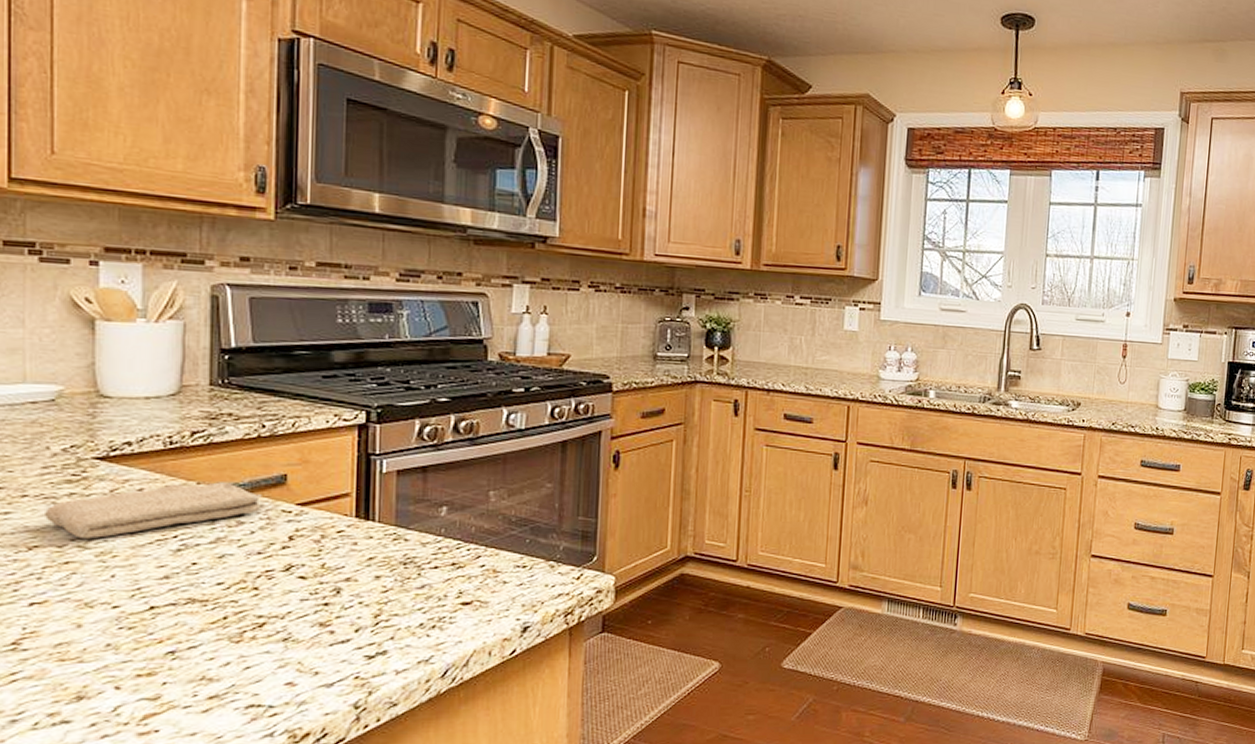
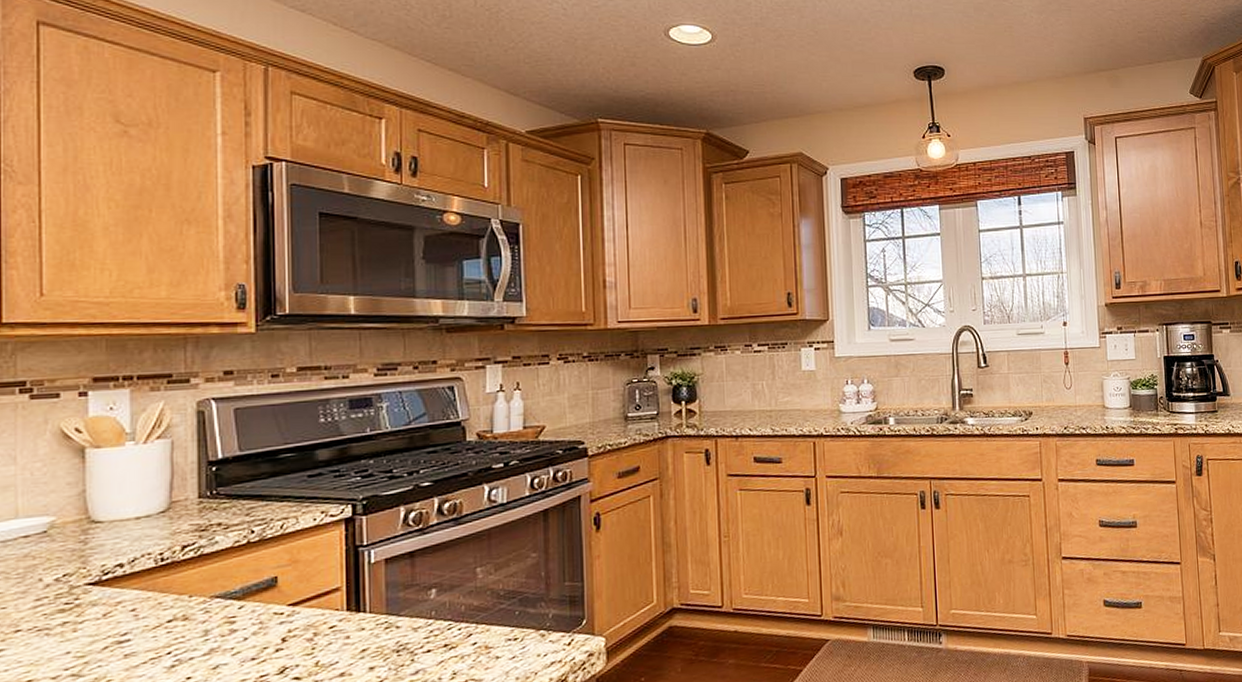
washcloth: present [45,482,262,540] -> none [39,592,254,668]

